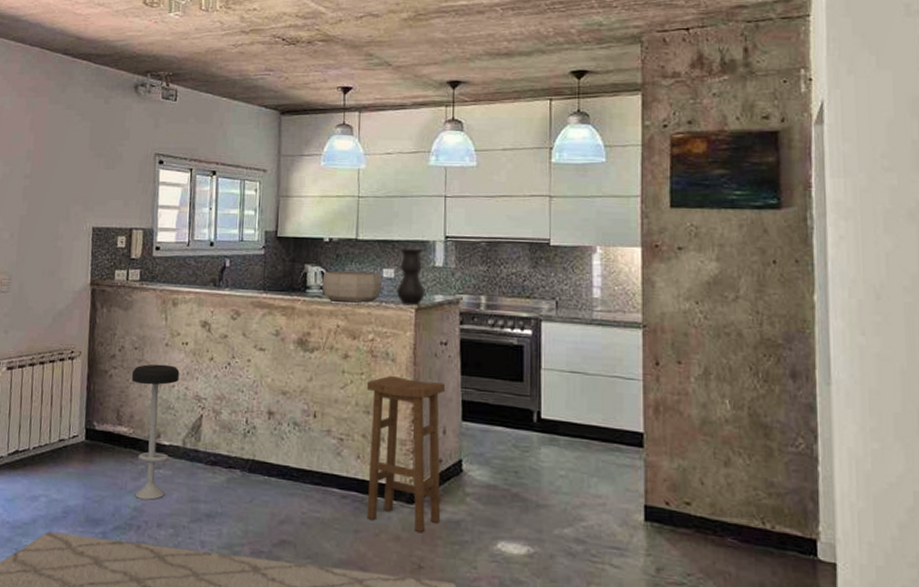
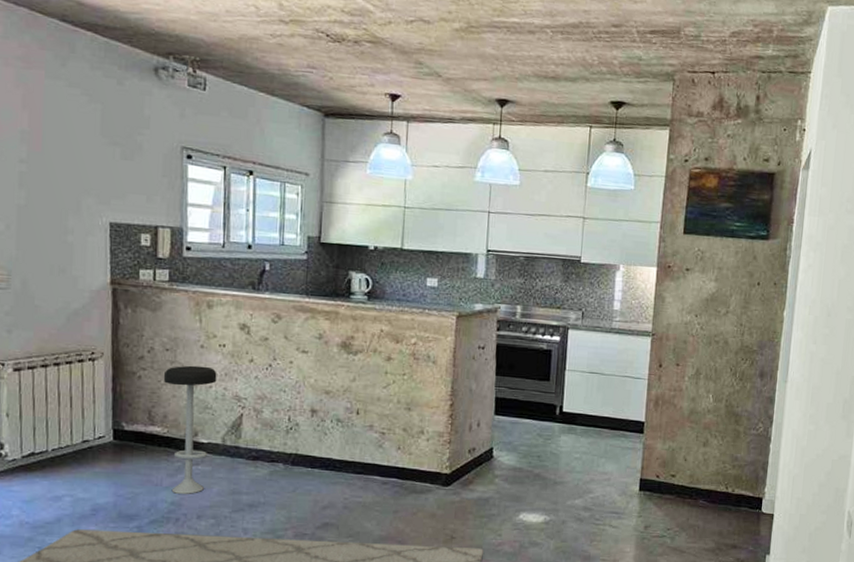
decorative bowl: present [322,270,383,303] -> none [366,278,426,310]
bar stool: present [366,376,445,533] -> none [405,377,481,510]
vase: present [396,248,425,306] -> none [439,259,466,314]

